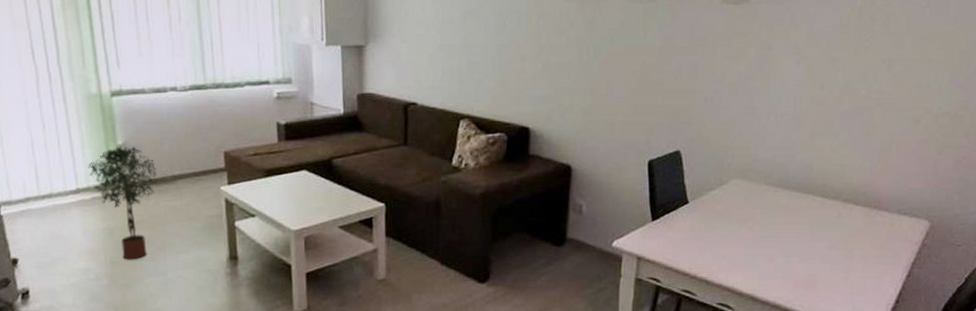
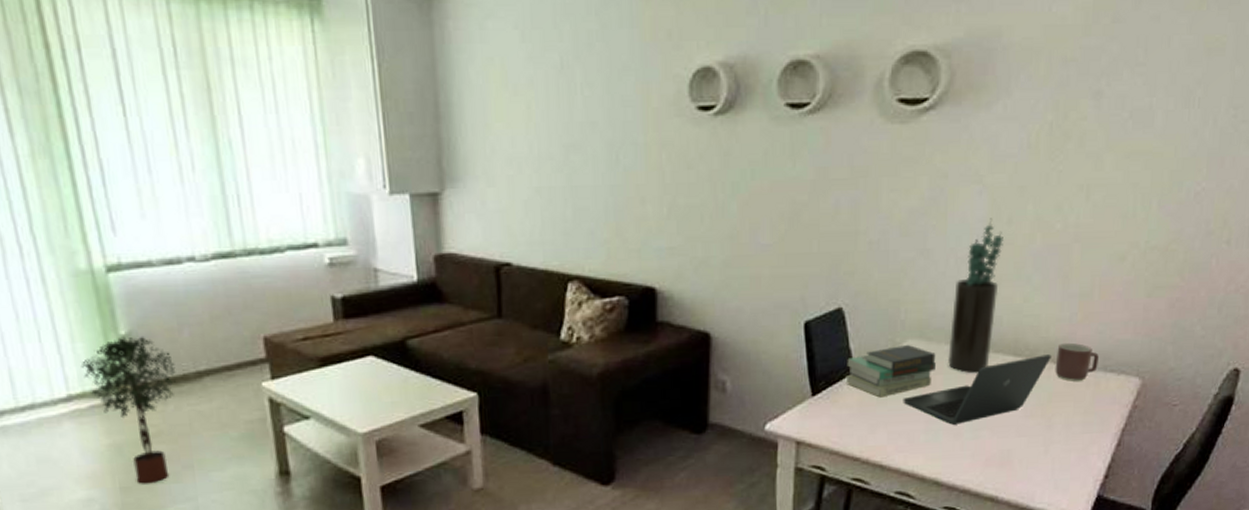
books: none [680,183,756,225] -> present [845,344,936,398]
laptop: none [727,197,854,251] -> present [903,354,1051,425]
vase: none [766,83,817,210] -> present [948,218,1003,373]
mug: none [856,188,894,221] -> present [1055,342,1099,381]

